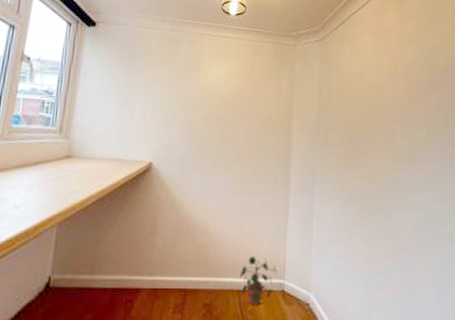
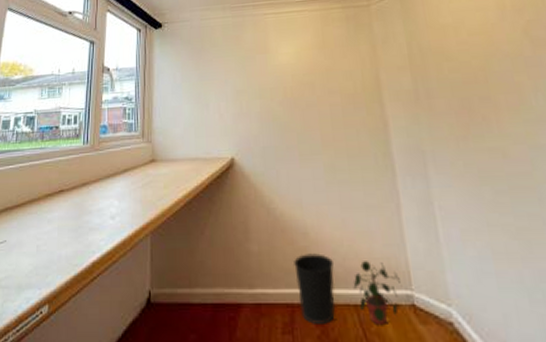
wastebasket: none [191,249,227,305] -> present [292,253,335,324]

